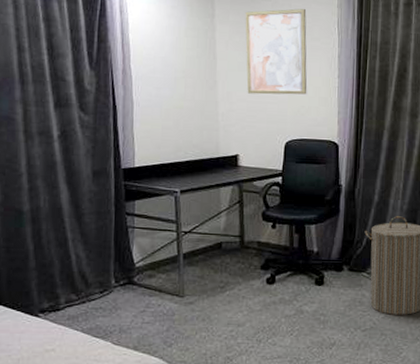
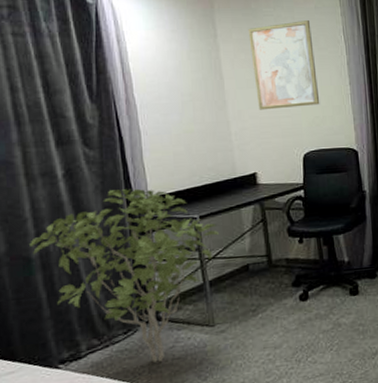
shrub: none [22,155,198,323] -> present [30,188,220,363]

